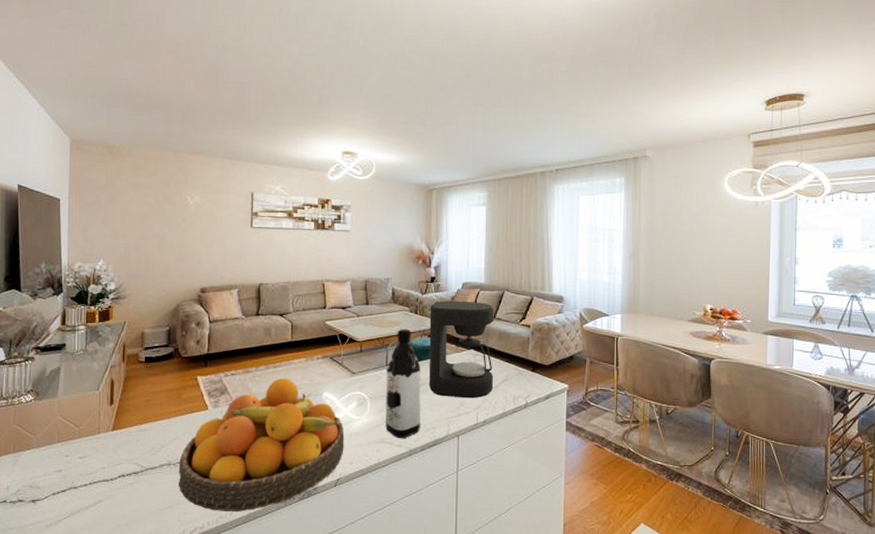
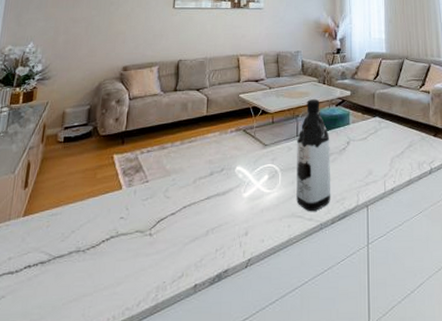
fruit bowl: present [179,377,345,512] -> none [86,152,256,303]
coffee maker: present [429,300,494,399] -> none [337,70,399,167]

